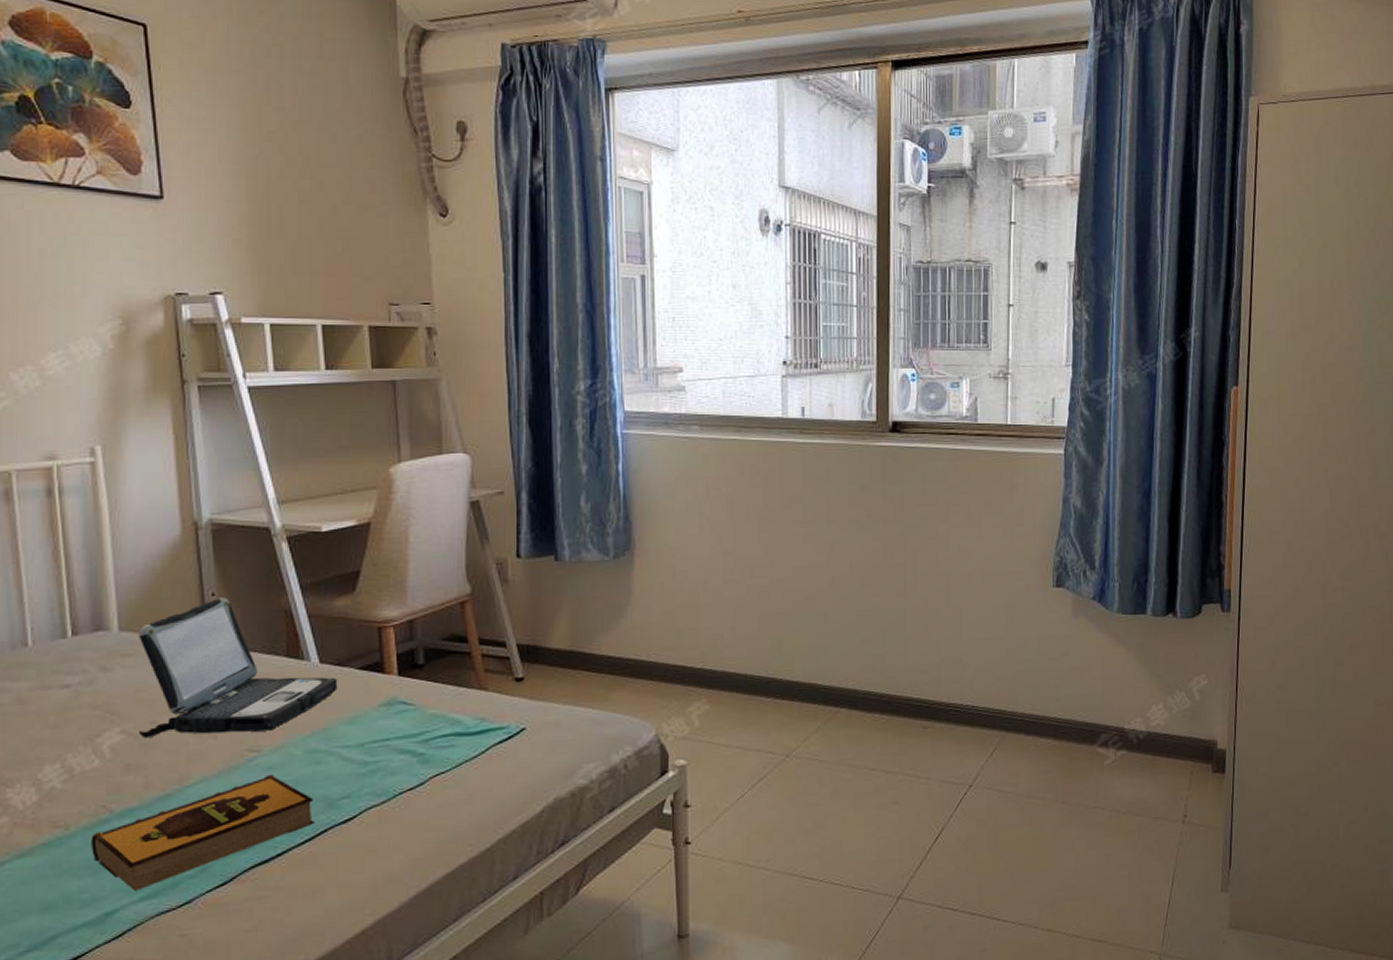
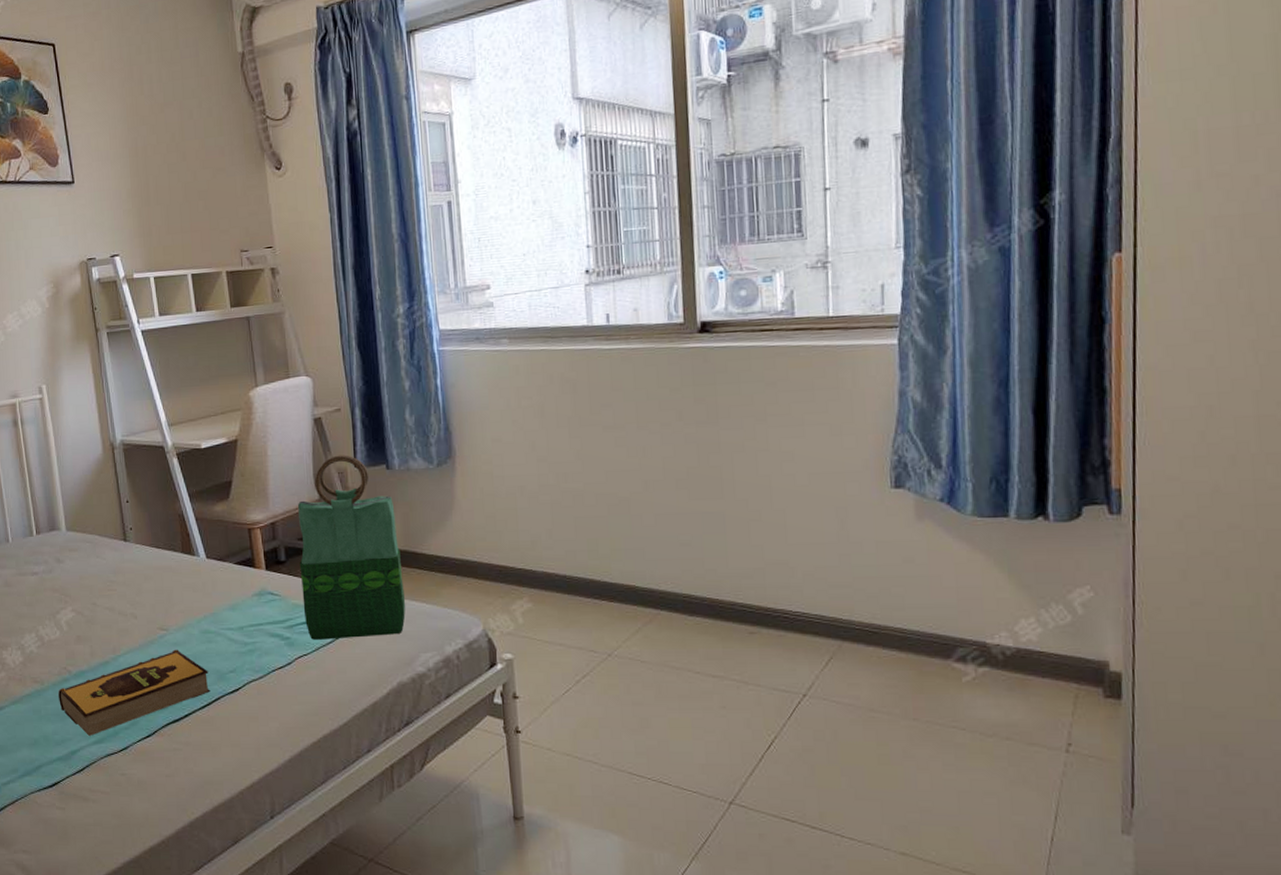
laptop: present [138,597,338,739] -> none [79,504,221,616]
tote bag: none [442,543,569,755] -> present [298,455,406,640]

